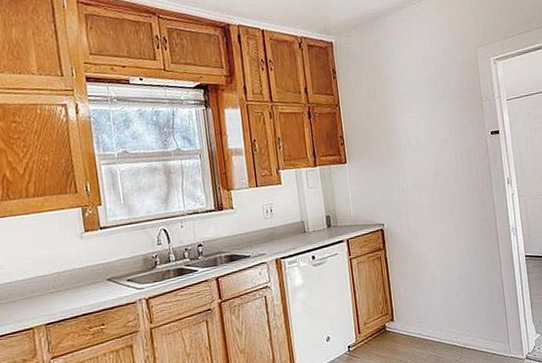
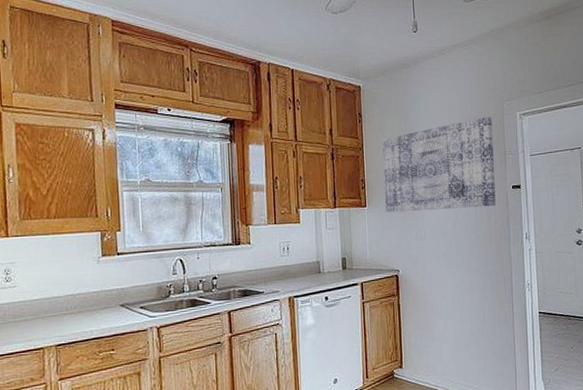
wall art: none [358,63,476,168] -> present [382,116,496,213]

